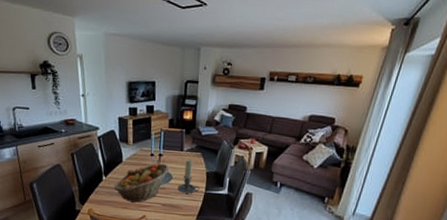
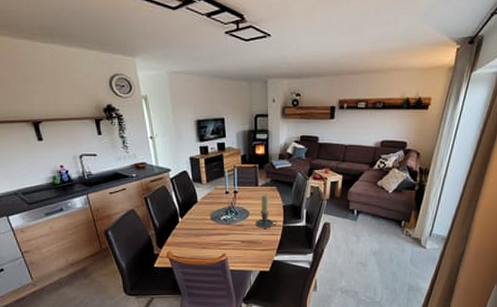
fruit basket: present [113,163,170,203] -> none [191,200,246,242]

